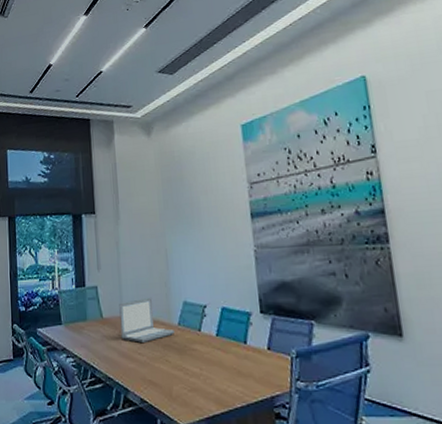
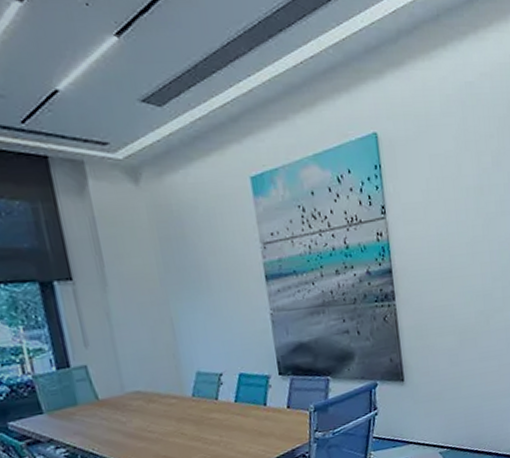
laptop: present [119,297,176,343] -> none [118,371,190,421]

